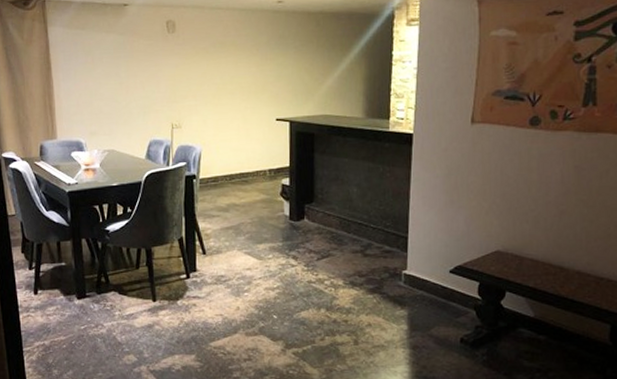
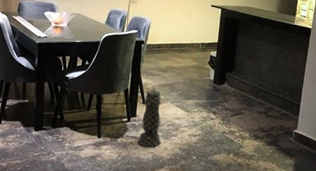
lantern: none [202,232,232,308] -> present [137,87,162,147]

